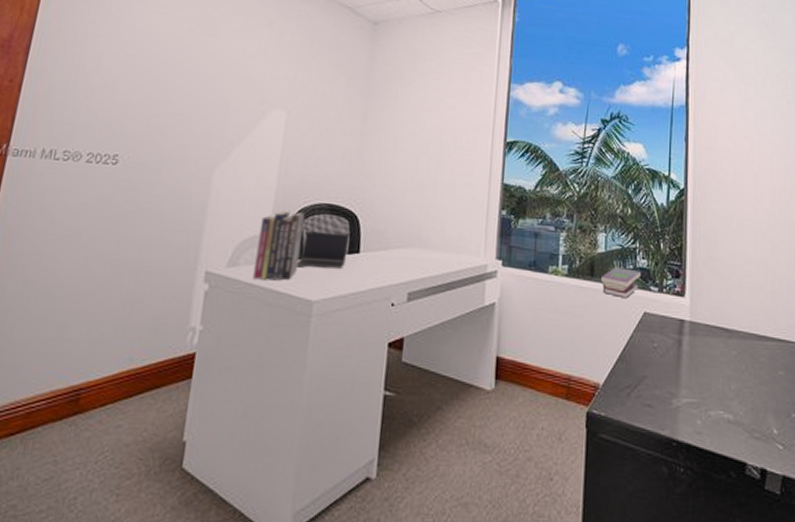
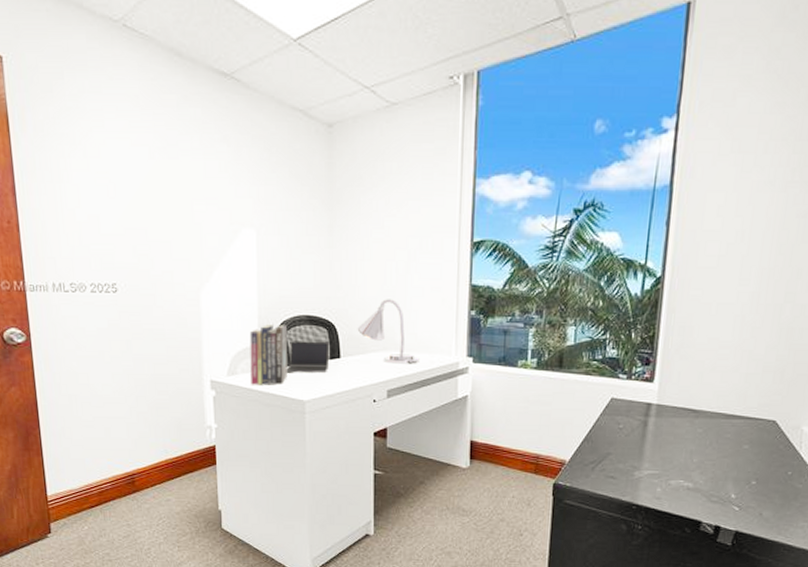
table lamp: none [381,192,446,264] -> present [357,299,420,364]
books: present [600,267,640,299] -> none [568,358,610,387]

